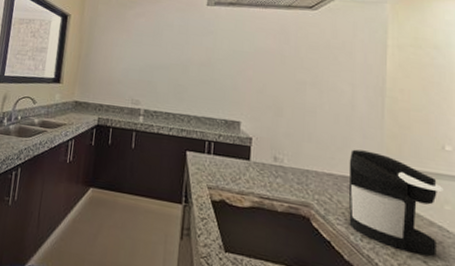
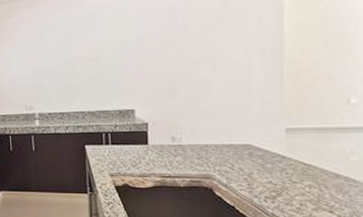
coffee maker: present [348,149,444,256] -> none [248,117,349,205]

